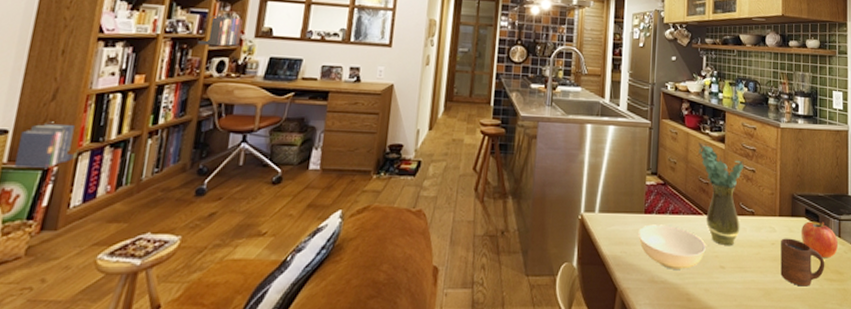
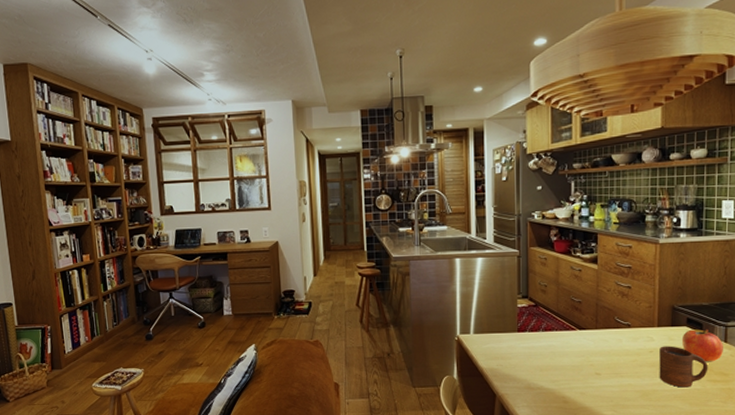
books: present [15,121,79,168] -> none [20,295,61,328]
books: present [196,15,243,47] -> none [118,200,150,227]
bowl: present [638,224,706,269] -> none [513,340,581,378]
vase: present [698,142,744,245] -> none [570,265,619,355]

